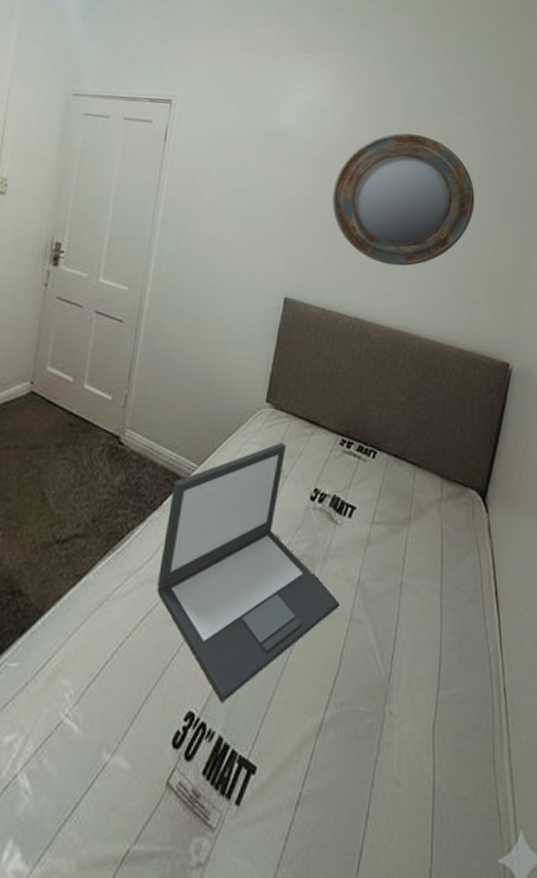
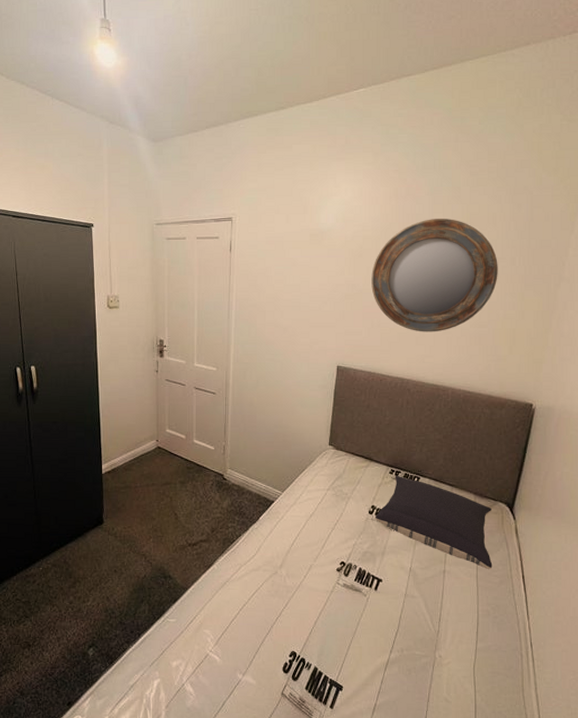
laptop: present [157,443,340,702] -> none [261,474,397,646]
pillow: none [317,447,461,582] -> present [374,475,493,569]

